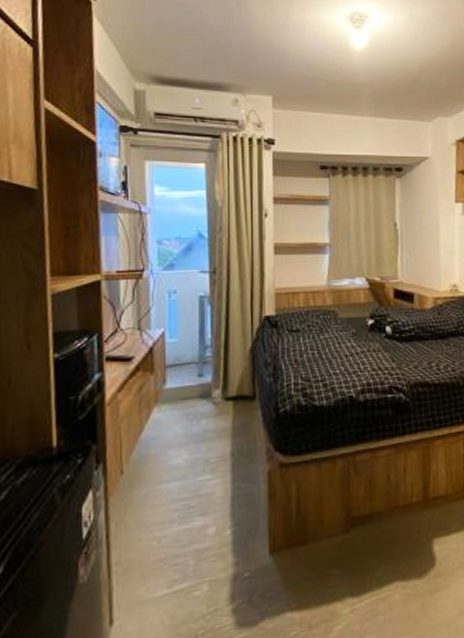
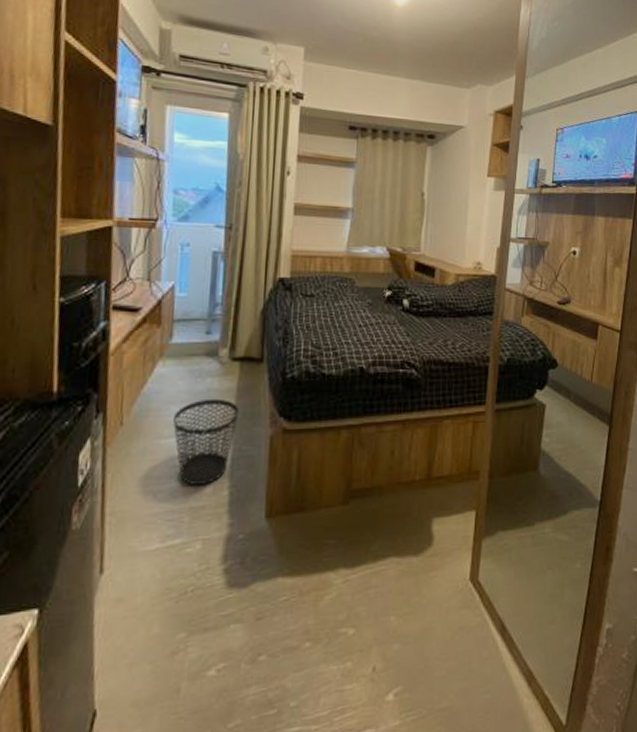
wastebasket: none [171,439,236,527] -> present [172,398,240,485]

